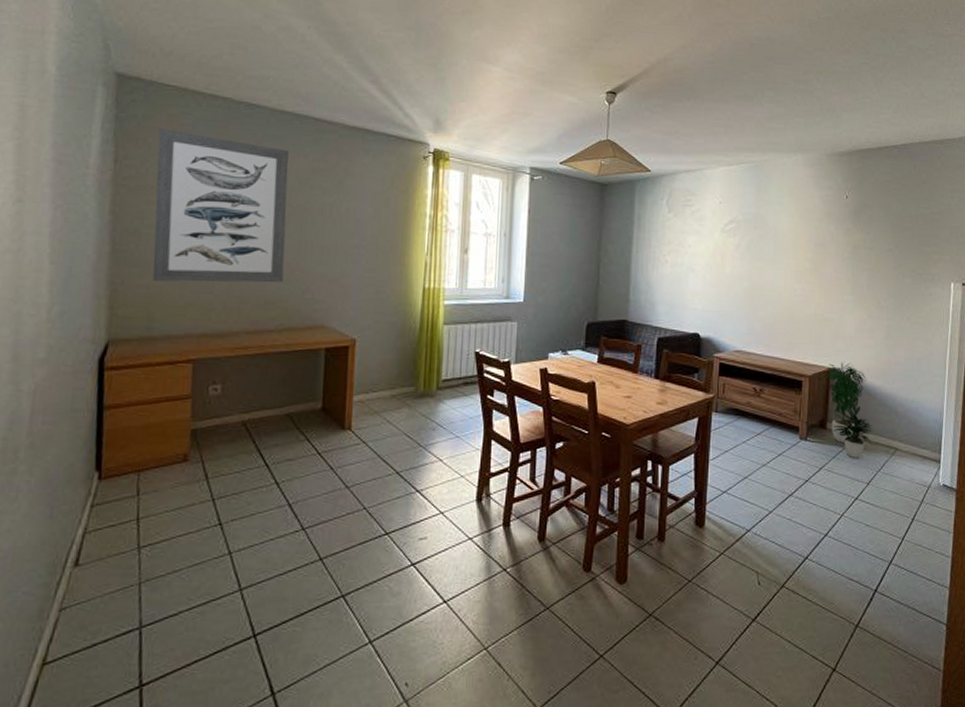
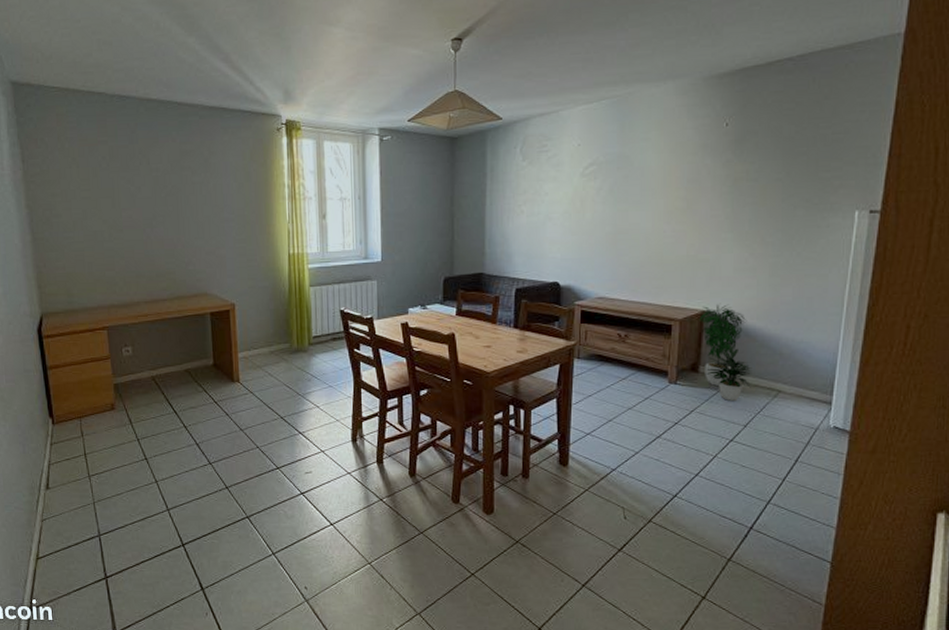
wall art: present [152,127,289,283] -> none [52,127,169,262]

